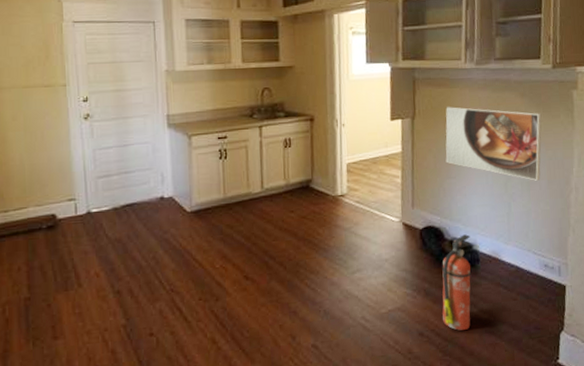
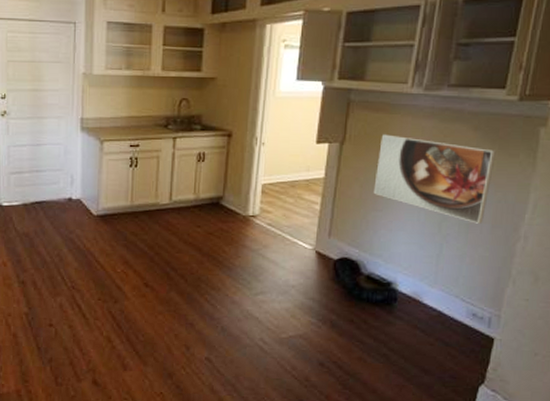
fire extinguisher: present [442,234,471,331] -> none [347,271,390,367]

